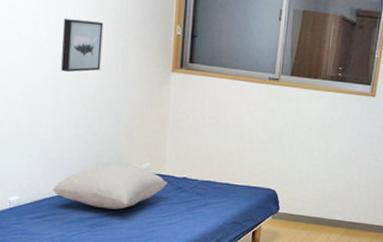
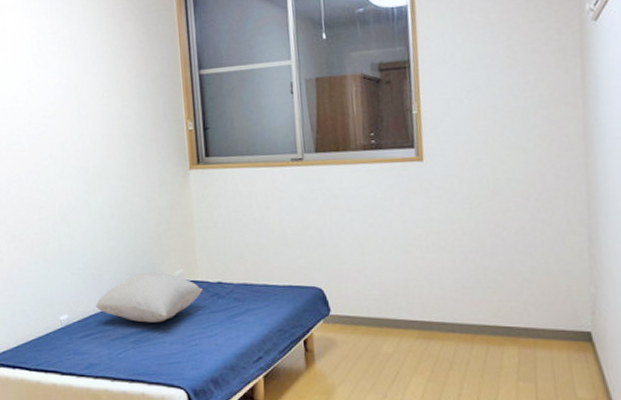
wall art: present [61,18,104,73] -> none [86,131,124,186]

